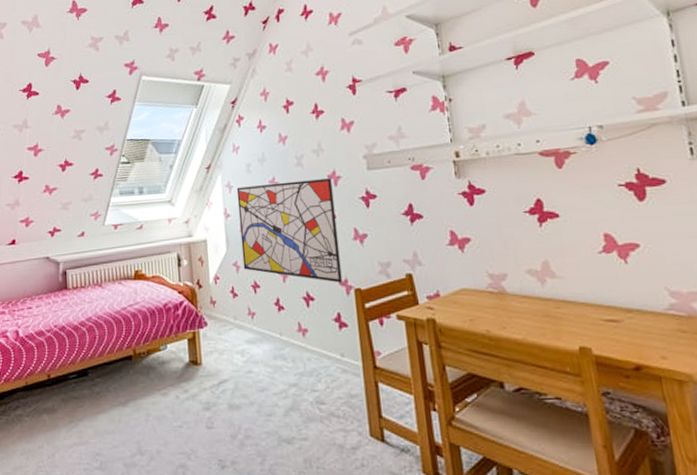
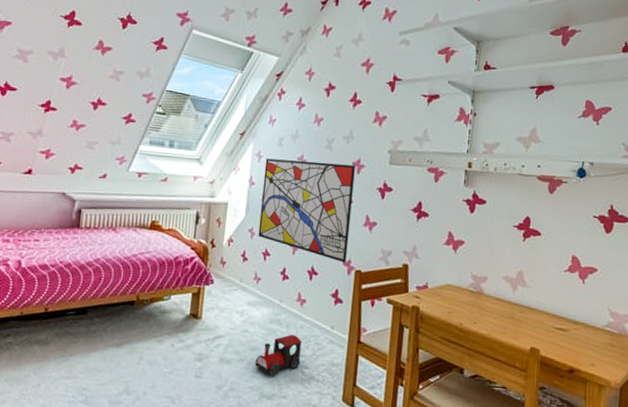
toy train: none [266,369,315,417] -> present [255,334,302,376]

